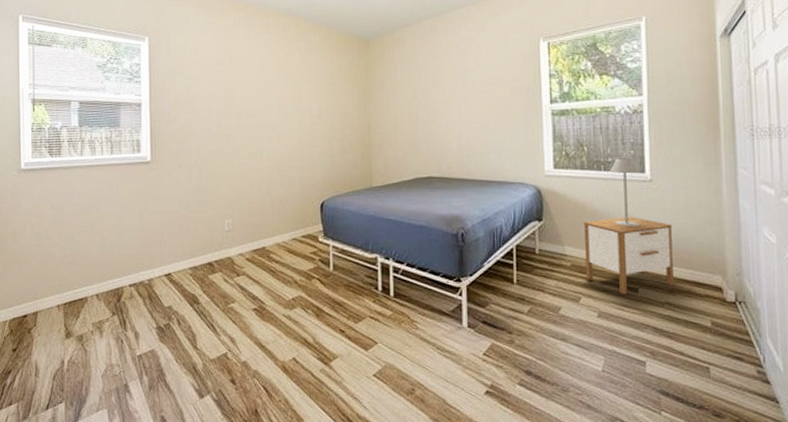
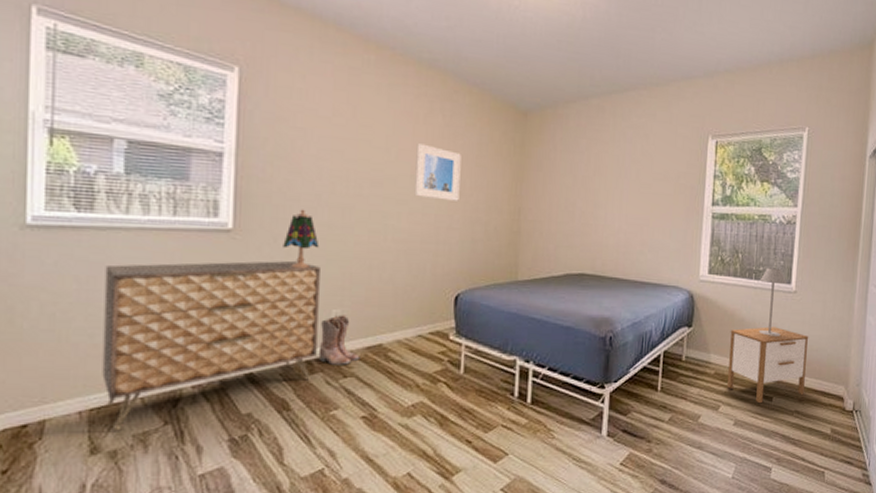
dresser: none [69,182,216,320] -> present [102,260,320,431]
table lamp: none [186,141,213,188] -> present [283,209,320,269]
boots: none [217,224,249,266] -> present [318,315,360,365]
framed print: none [280,78,318,123] -> present [414,143,461,201]

